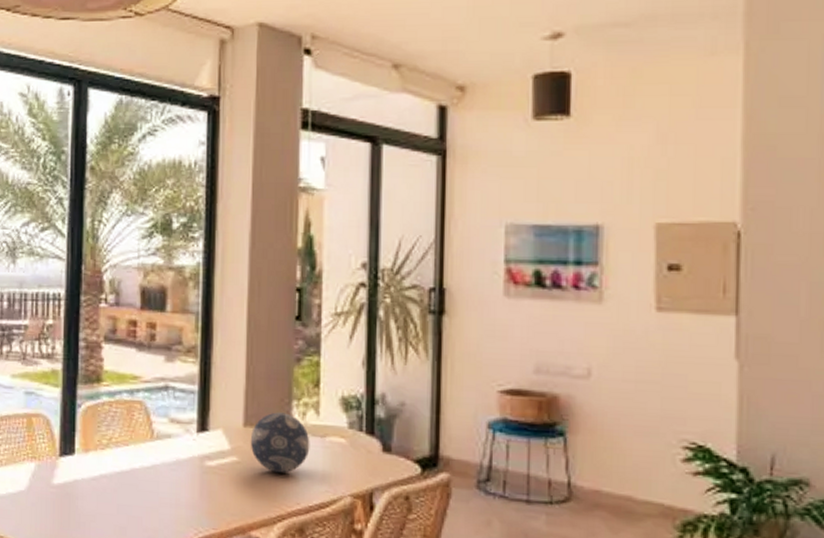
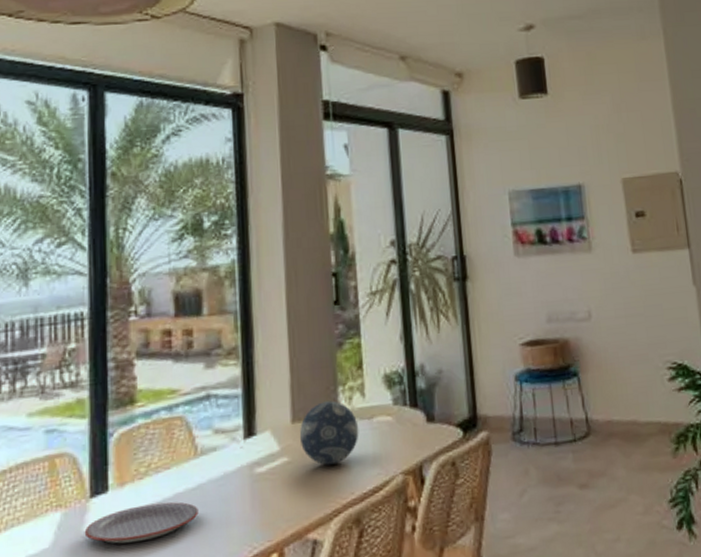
plate: none [53,472,151,503] -> present [84,501,199,544]

